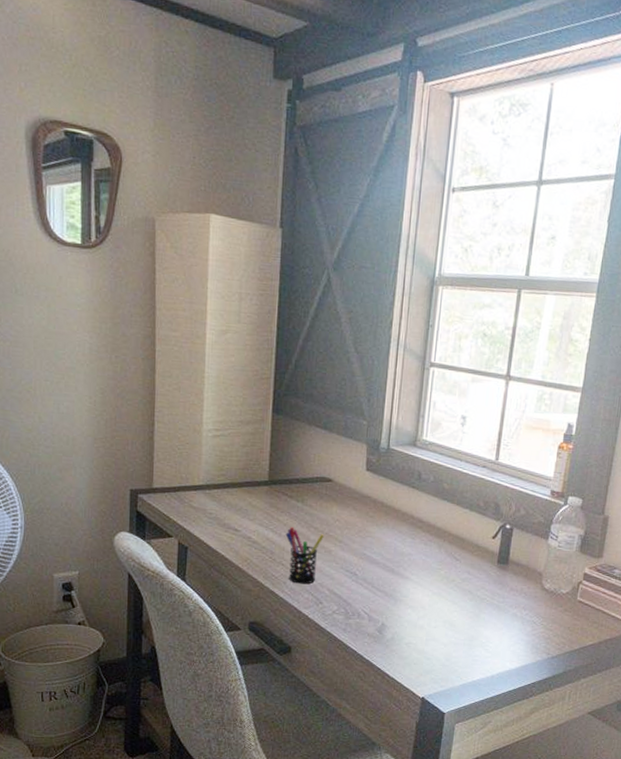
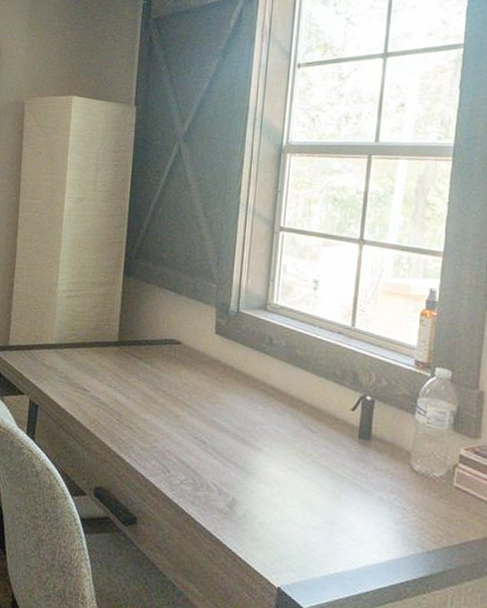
pen holder: present [285,527,324,584] -> none [133,389,172,450]

